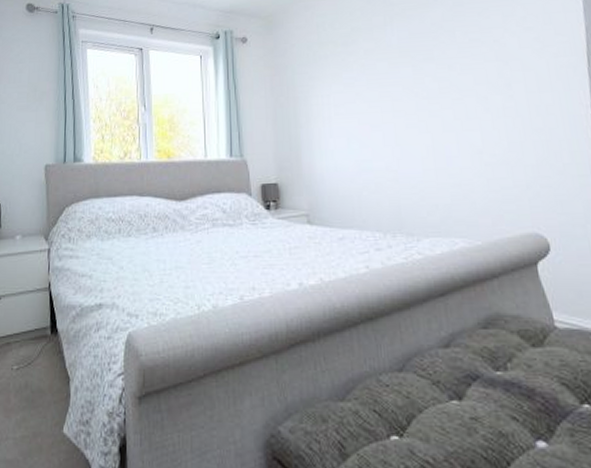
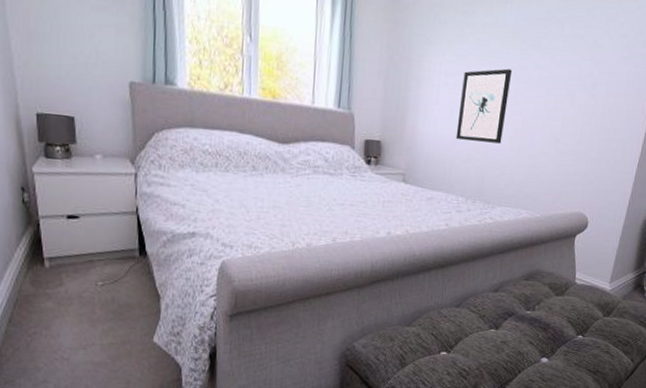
wall art: none [354,87,413,170] -> present [455,68,513,144]

